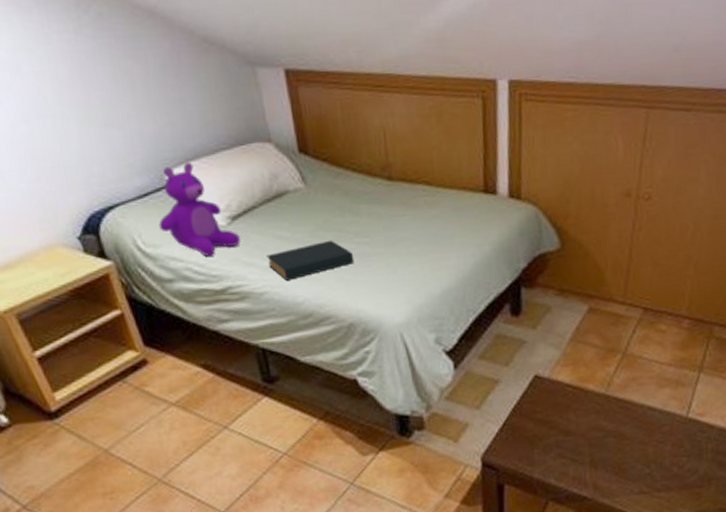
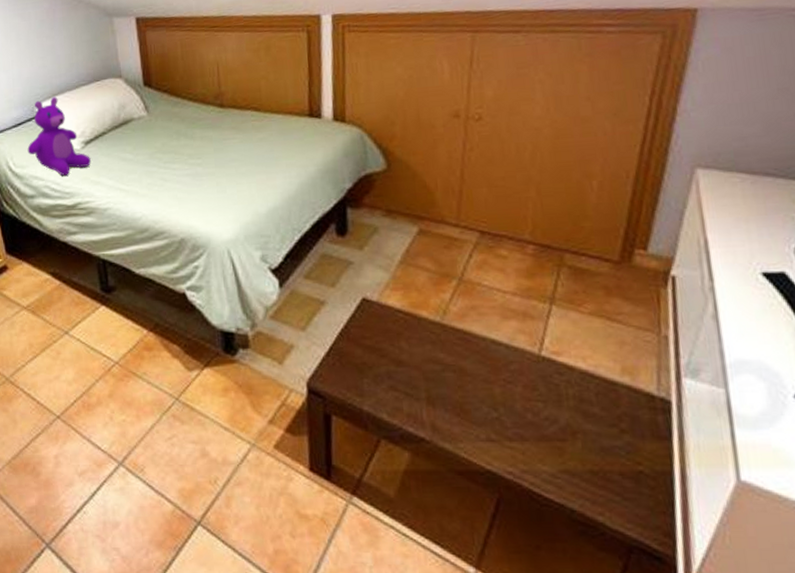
hardback book: present [266,240,354,281] -> none [111,161,187,198]

